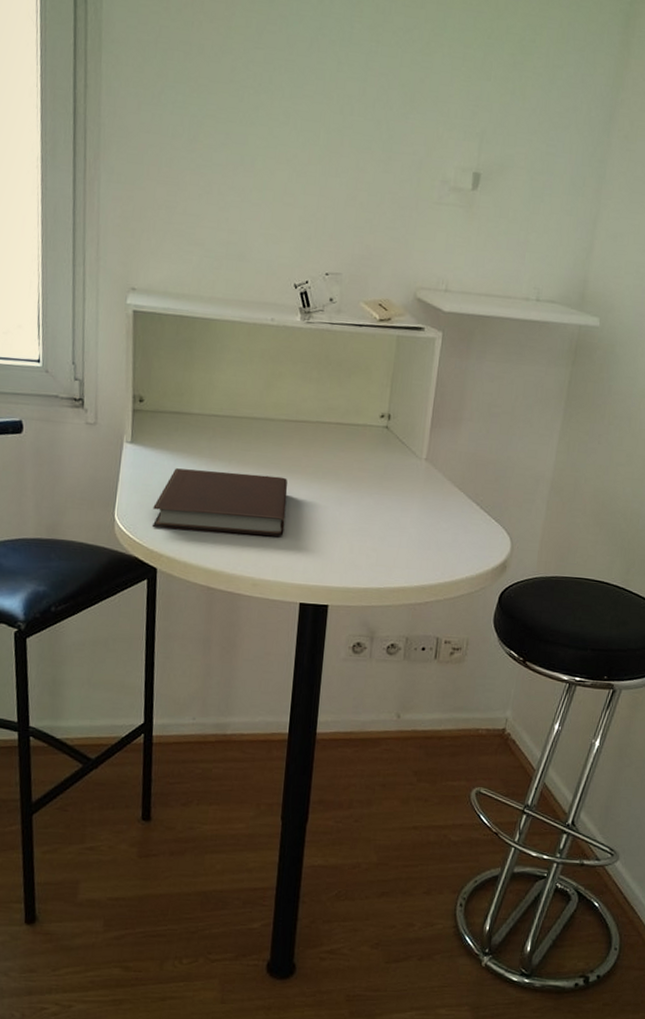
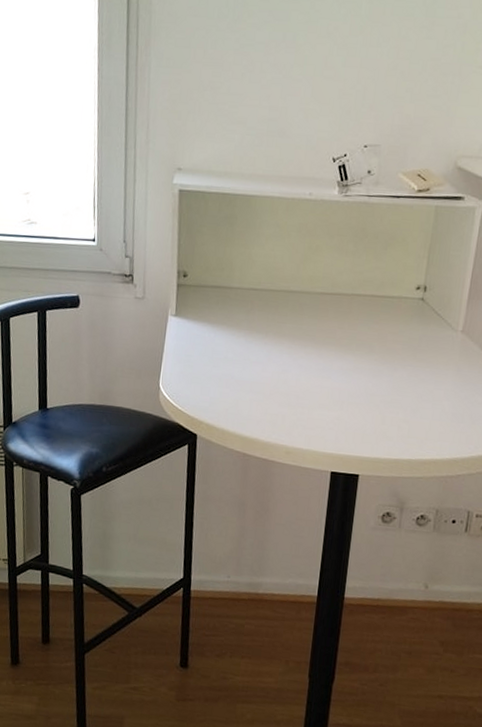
notebook: present [152,468,288,536] -> none [193,340,322,407]

